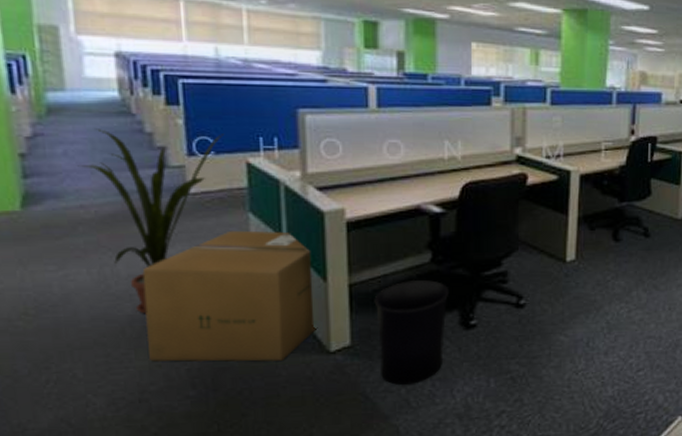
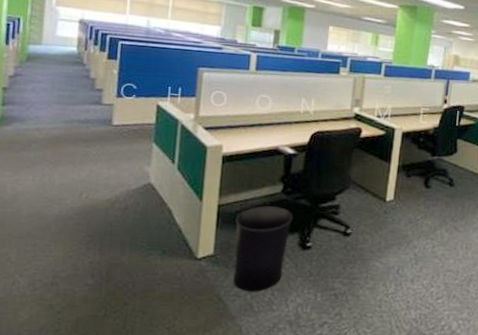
house plant: present [77,128,225,314] -> none [40,73,145,215]
box: present [142,230,318,362] -> none [64,155,194,262]

